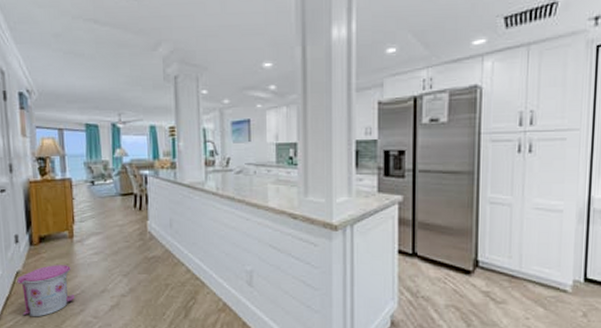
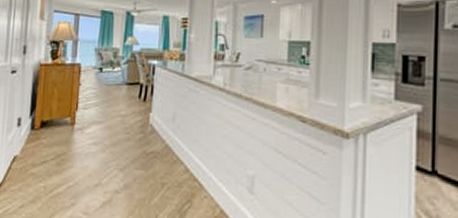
trash can: present [17,265,75,317] -> none [12,152,68,208]

